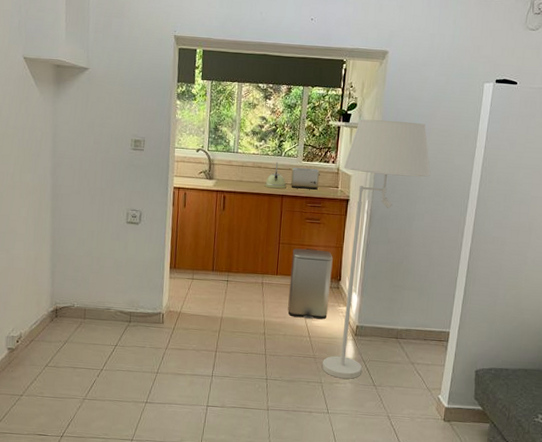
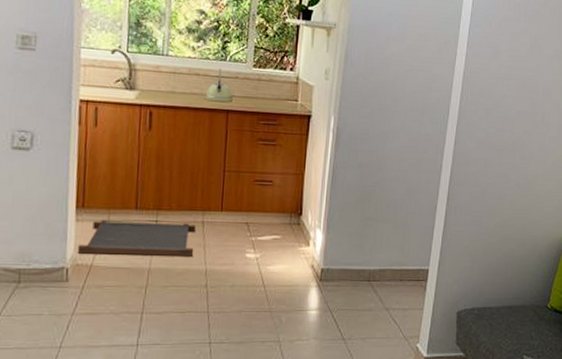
door mat: none [170,278,257,310] -> present [77,220,196,256]
pedal bin: present [288,248,333,320] -> none [236,176,292,265]
toaster: present [290,167,321,190] -> none [237,75,276,104]
floor lamp: present [322,119,431,379] -> none [280,17,407,334]

